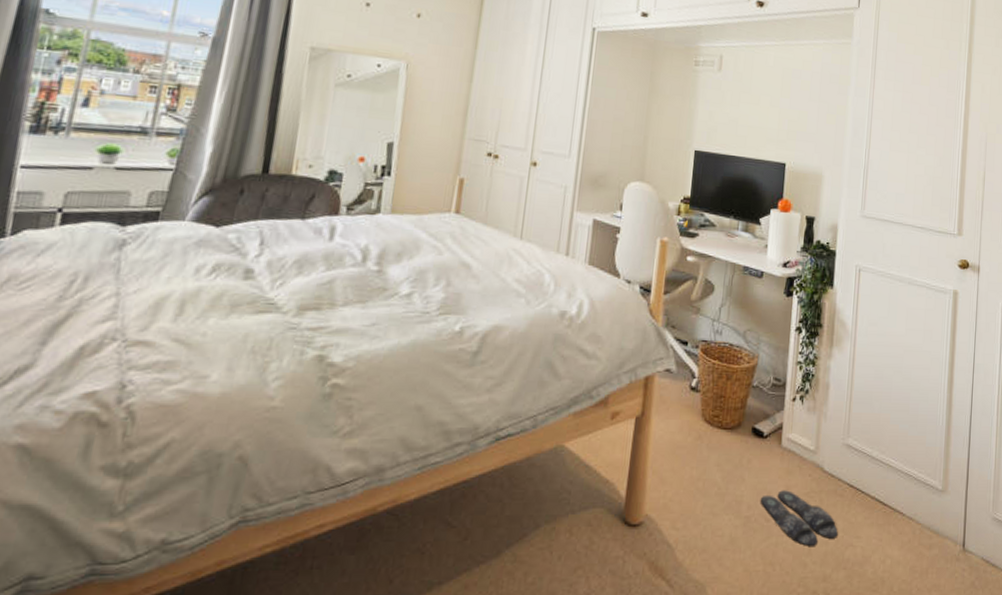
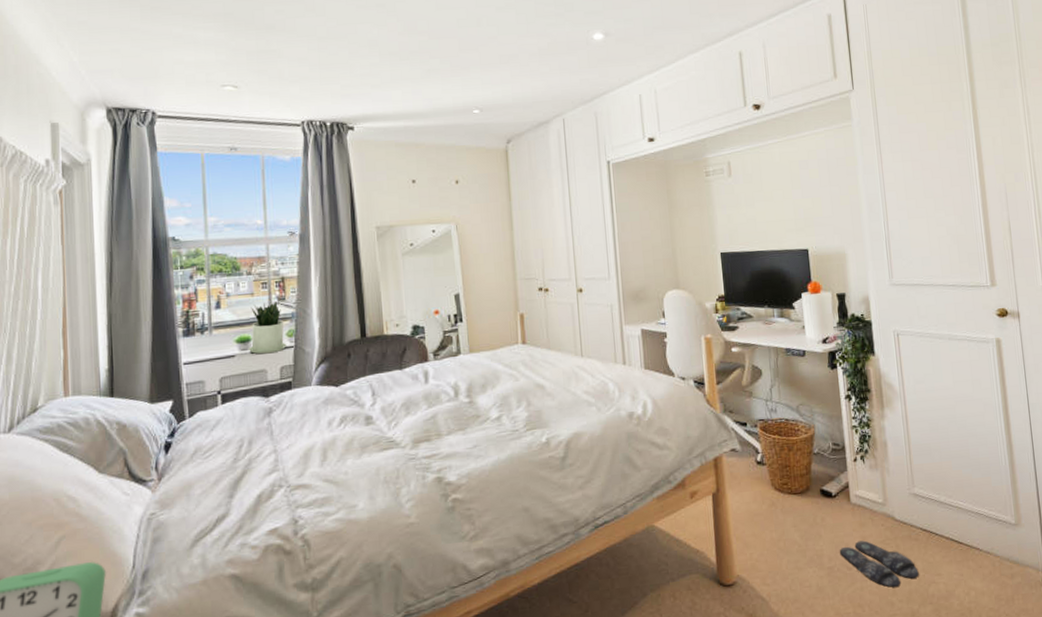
planter: none [113,110,168,173] -> present [249,301,287,354]

